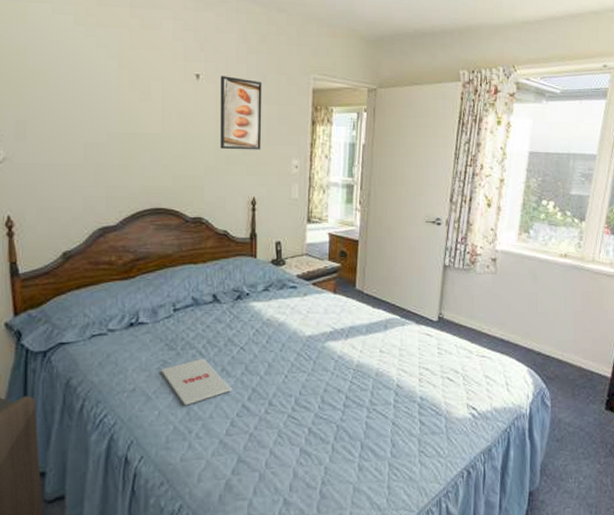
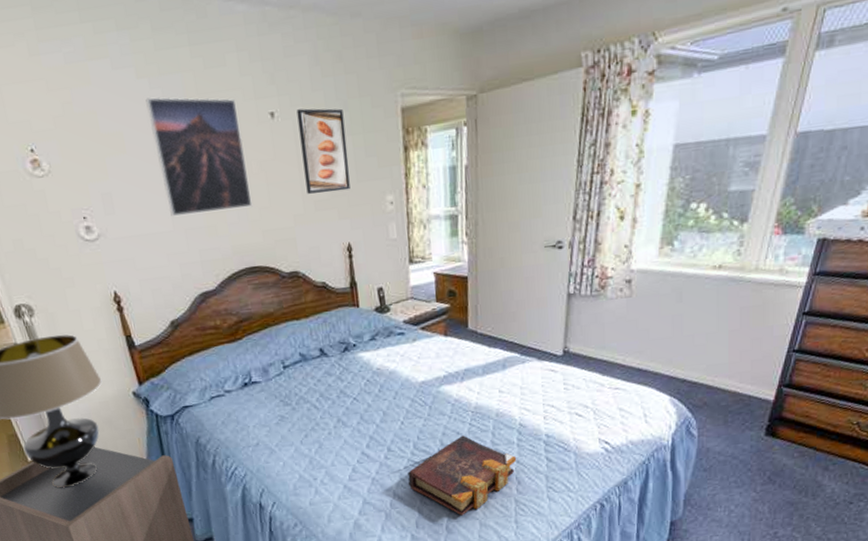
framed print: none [79,43,167,153] -> present [146,96,253,216]
magazine: present [160,358,232,406] -> none [279,411,350,456]
book: none [285,393,393,479] -> present [408,435,517,516]

